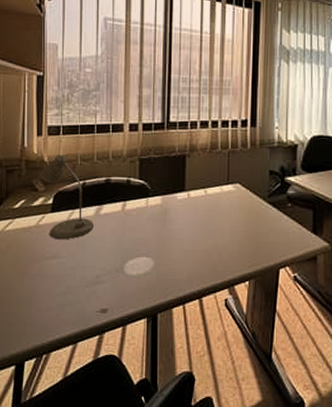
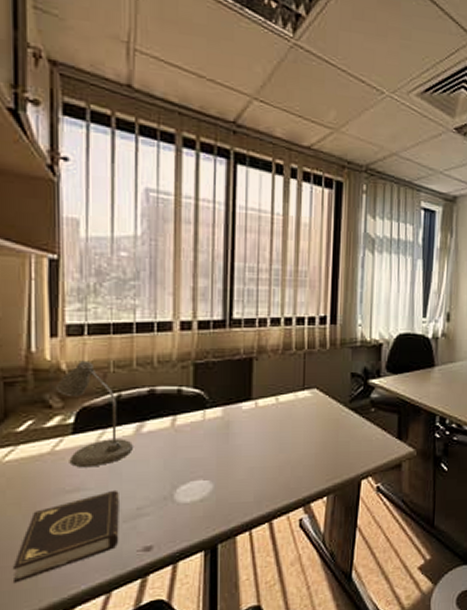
book: none [9,259,83,327] -> present [12,489,119,584]

